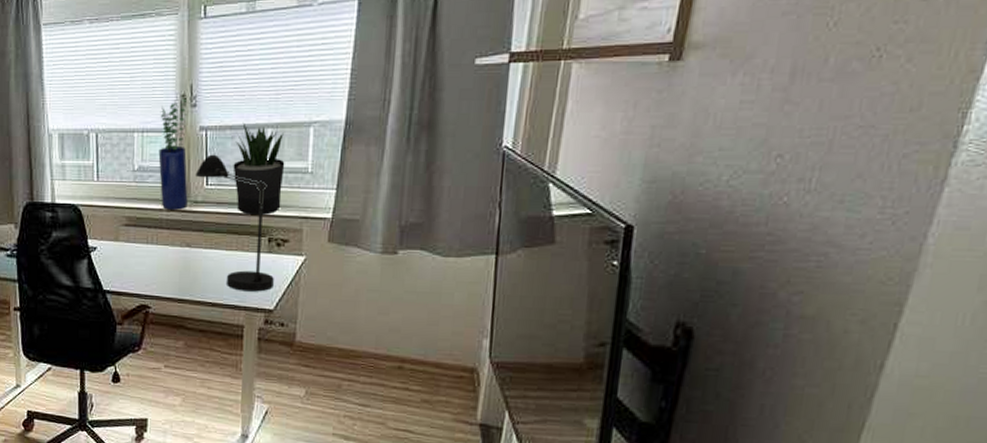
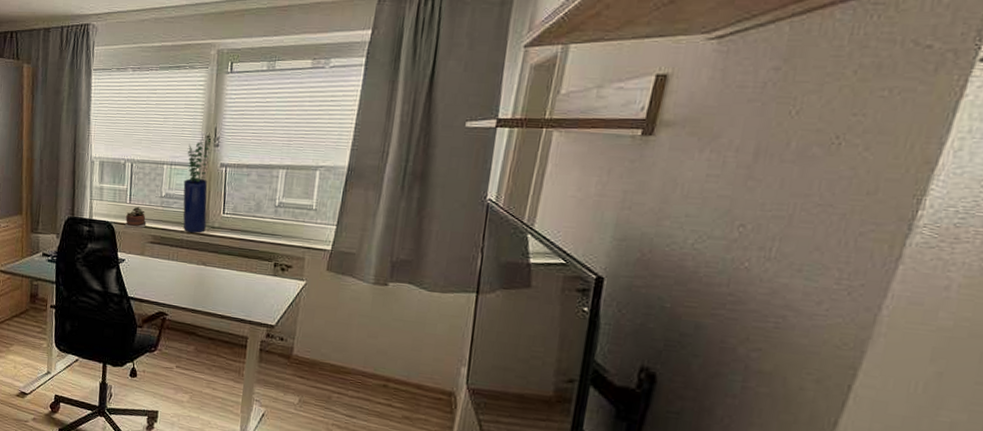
succulent plant: none [94,184,119,210] -> present [125,206,147,228]
desk lamp: present [195,154,274,292] -> none [213,187,277,309]
planter: present [233,122,285,215] -> none [247,163,293,243]

